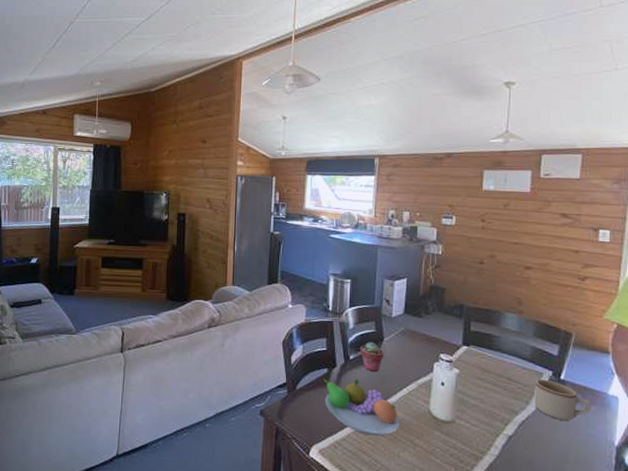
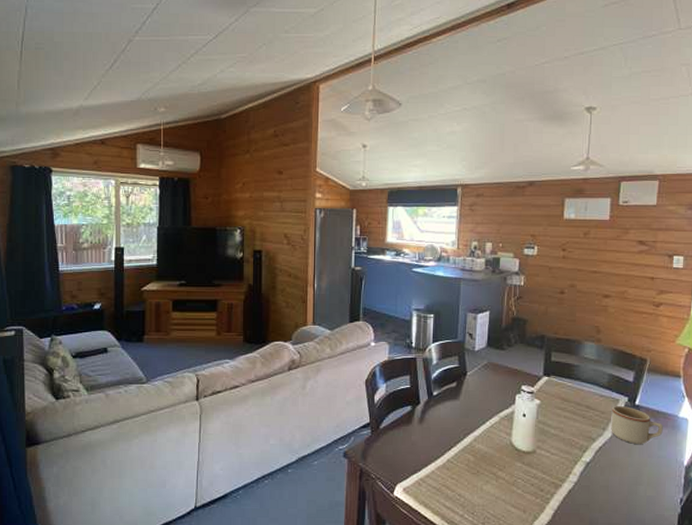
fruit bowl: present [324,378,399,436] -> none [407,414,482,471]
potted succulent: present [360,342,384,372] -> none [443,377,467,406]

